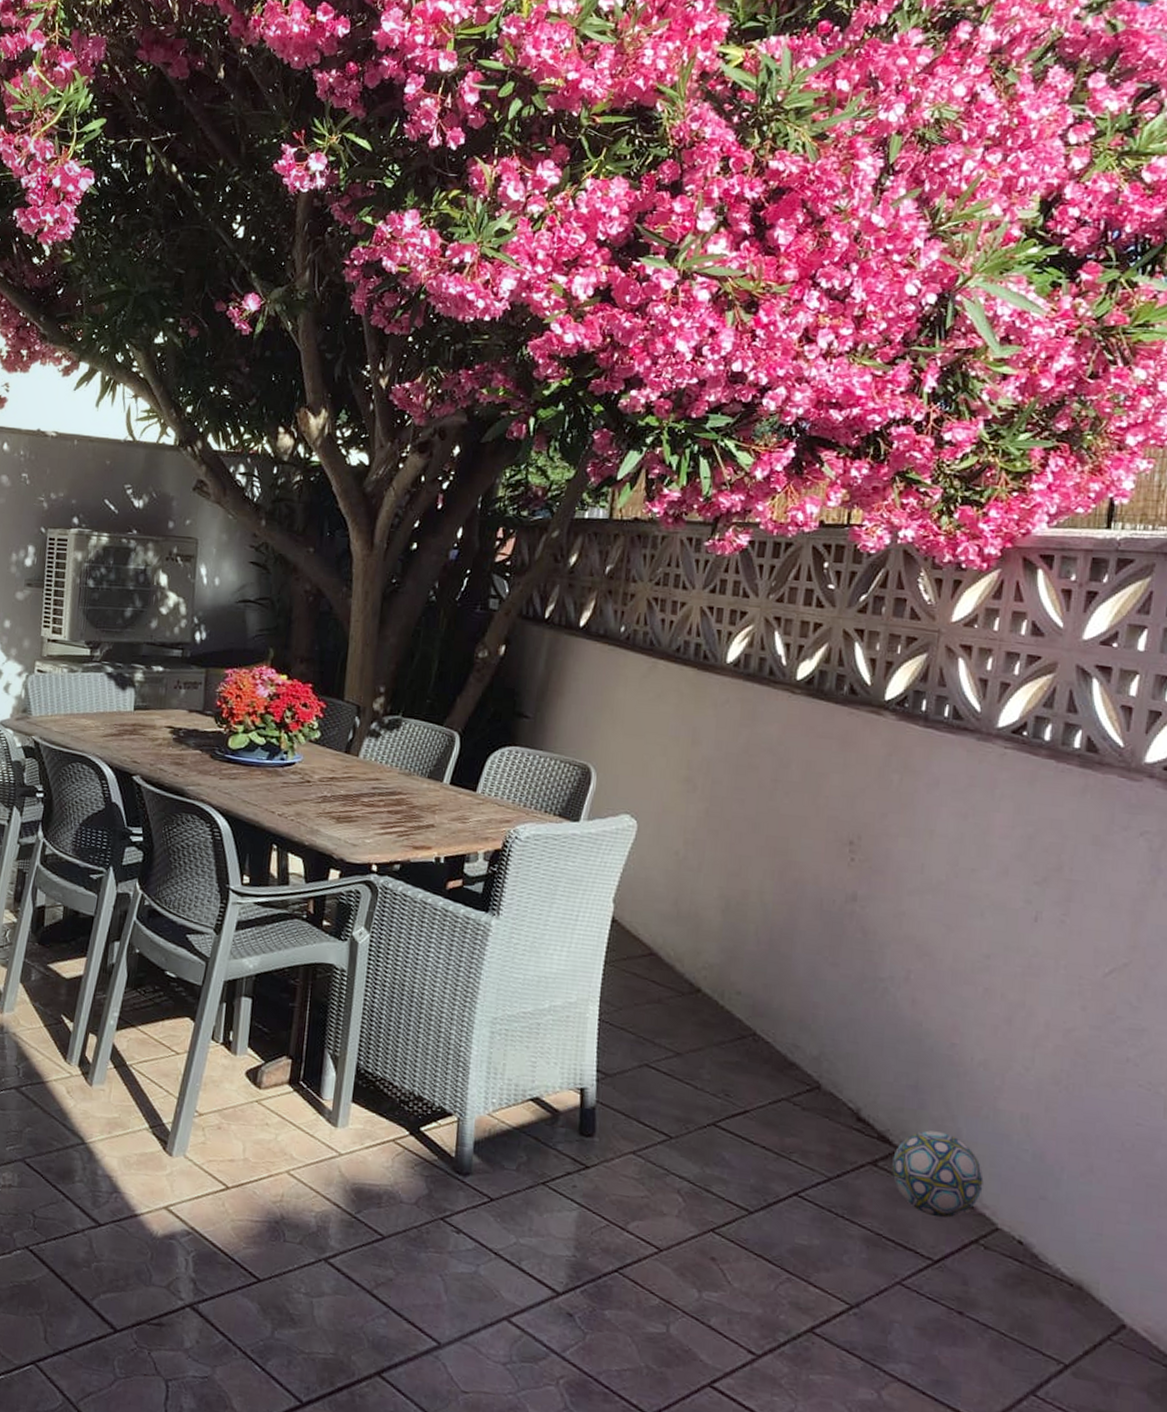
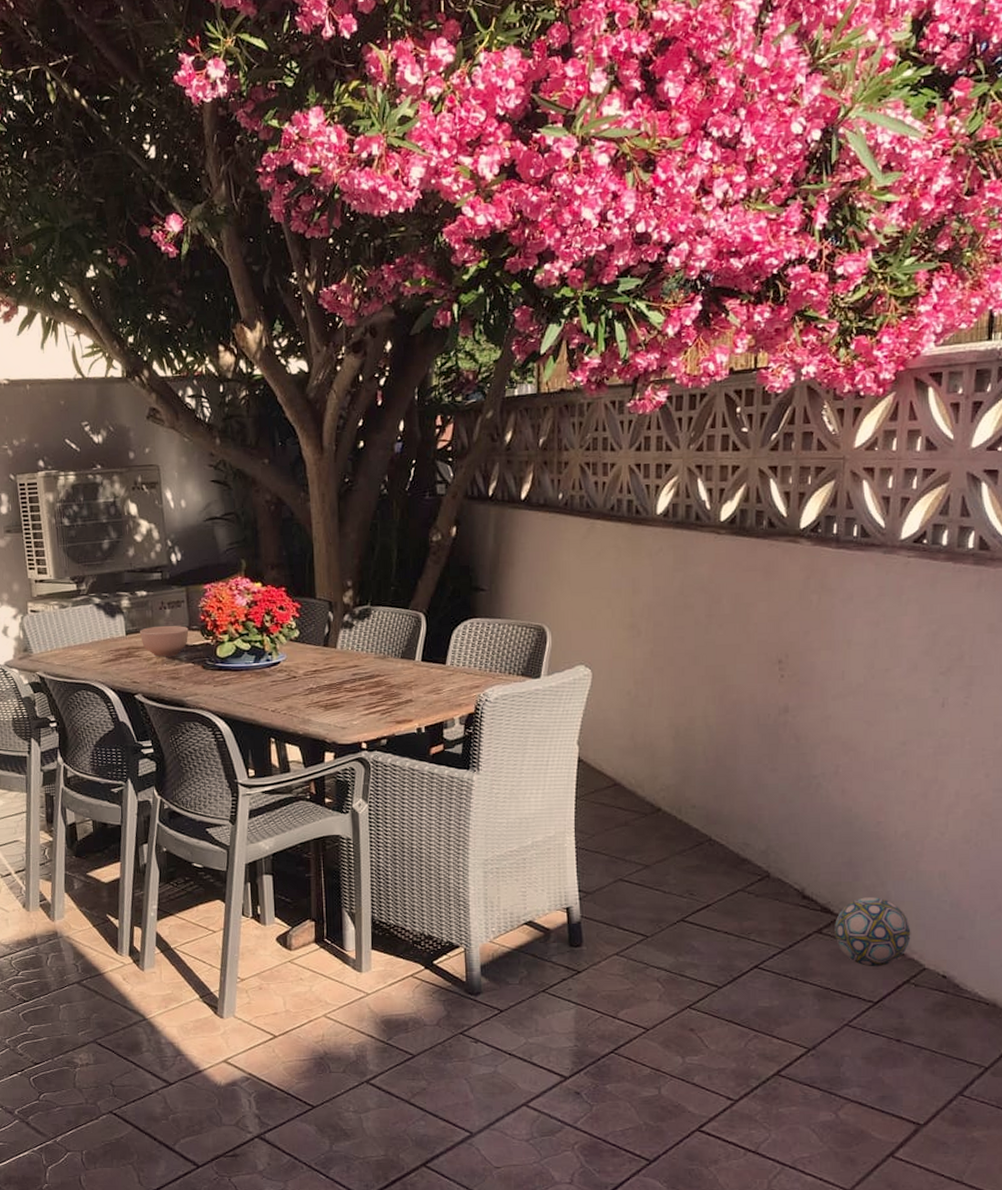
bowl: none [148,705,202,740] -> present [139,625,189,657]

